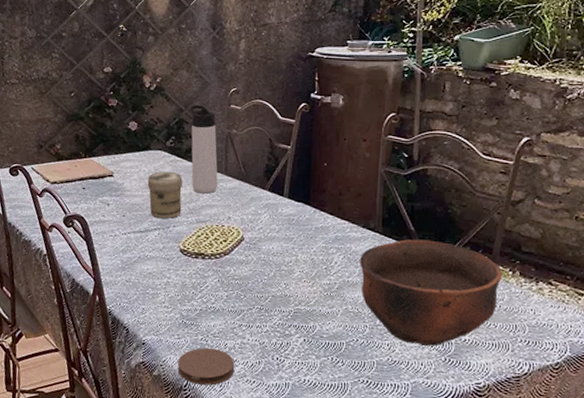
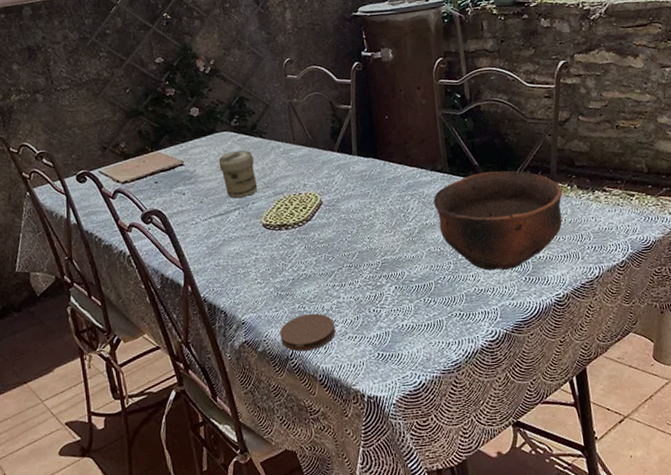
thermos bottle: present [189,105,218,194] -> none [247,80,288,167]

